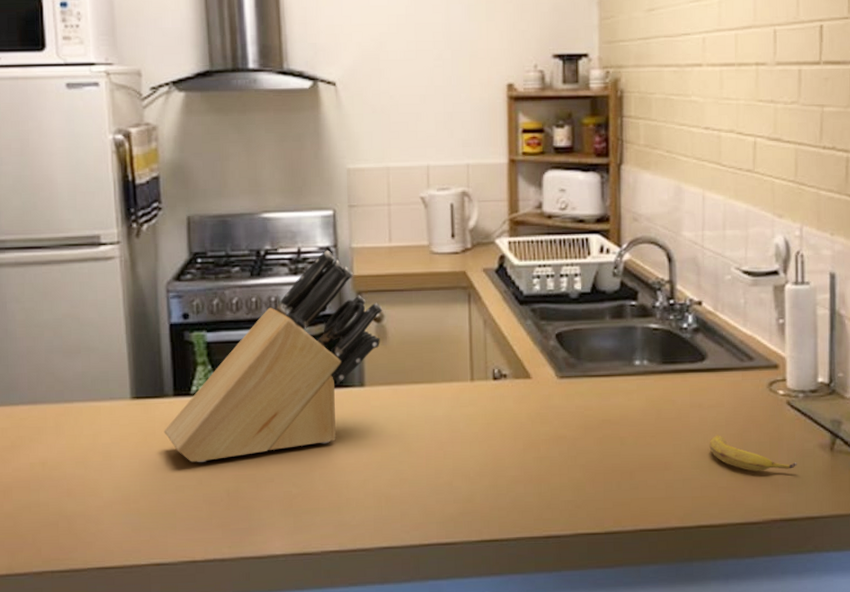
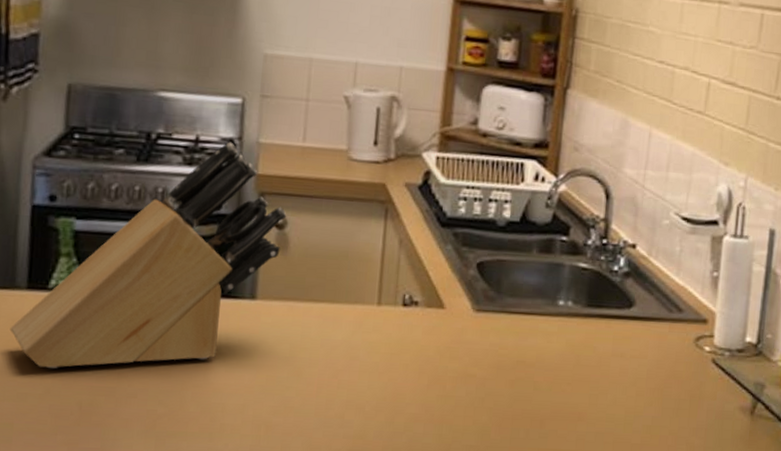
banana: present [709,435,797,471] -> none [627,388,715,431]

